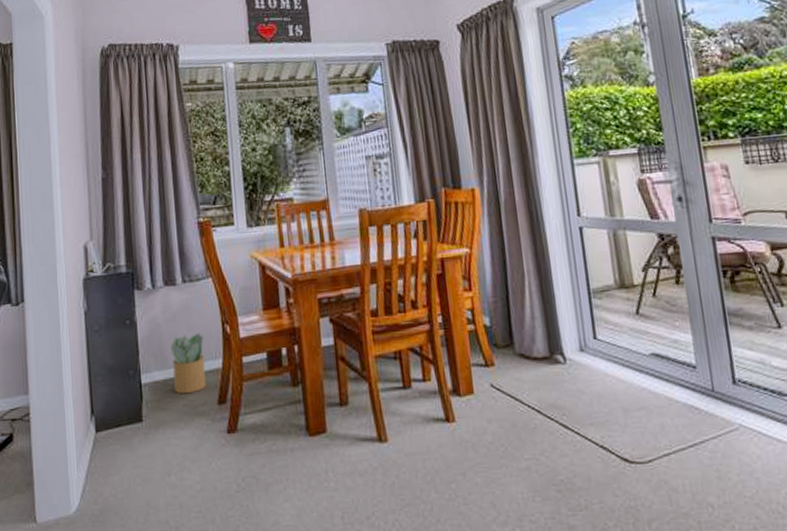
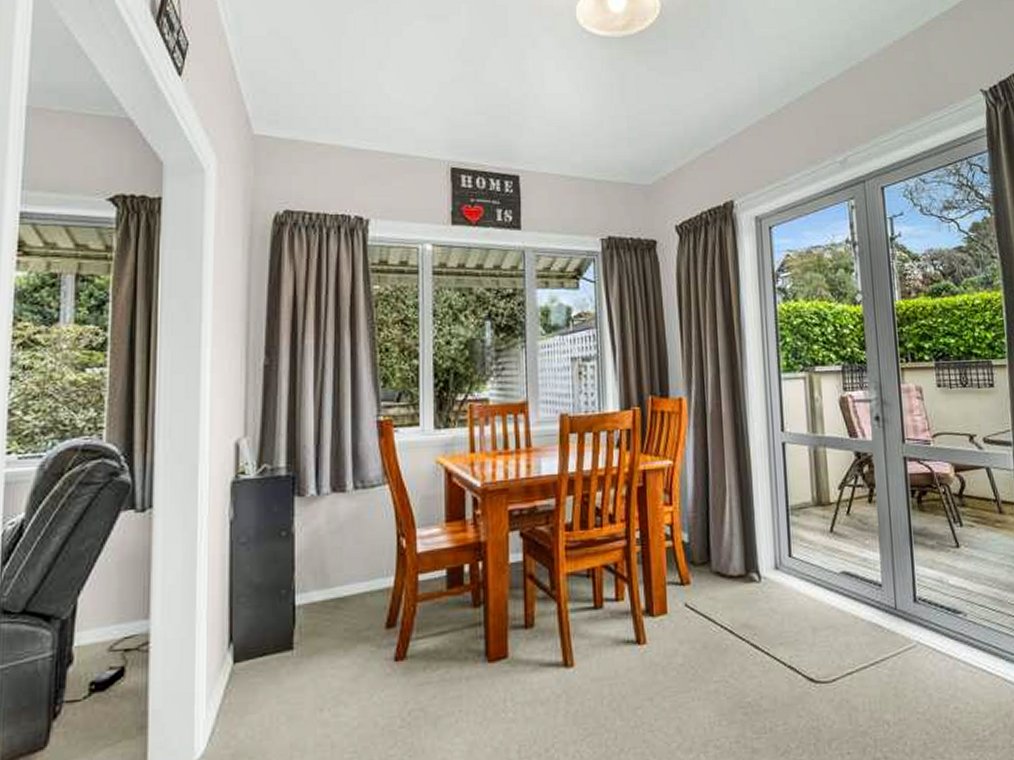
potted plant: present [170,332,206,394] -> none [333,546,374,617]

